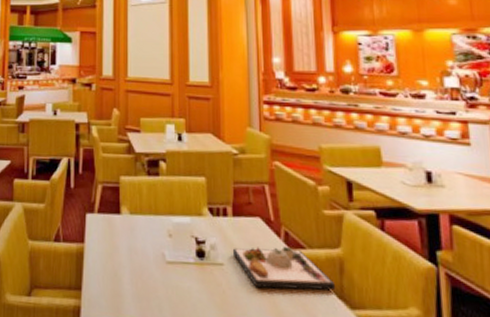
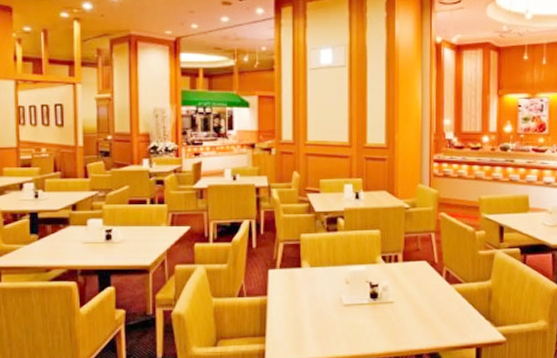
dinner plate: present [232,246,336,291] -> none [401,283,485,318]

